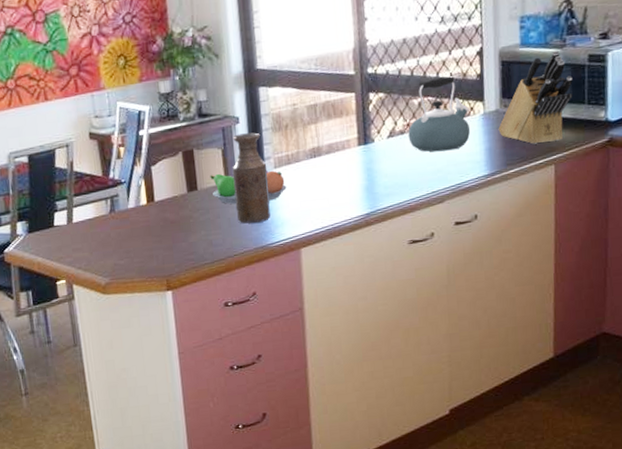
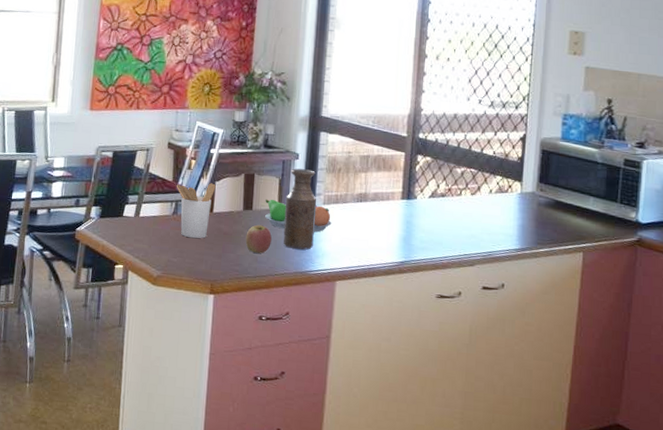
utensil holder: none [107,169,153,235] -> present [176,183,216,239]
apple: none [195,204,225,237] -> present [245,224,272,254]
kettle: present [408,76,470,152] -> none [448,152,508,220]
knife block: present [498,50,573,145] -> none [533,149,608,231]

